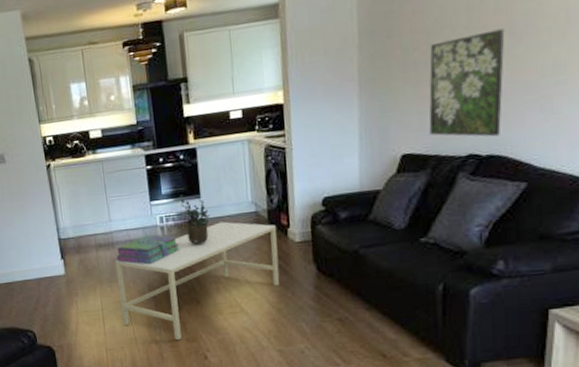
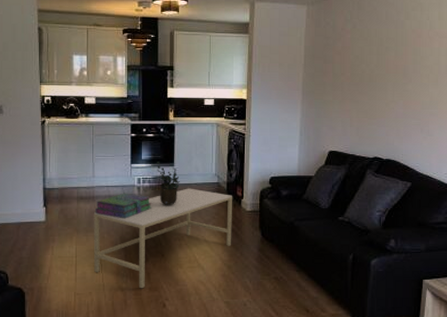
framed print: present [429,28,505,137] -> none [349,70,401,146]

